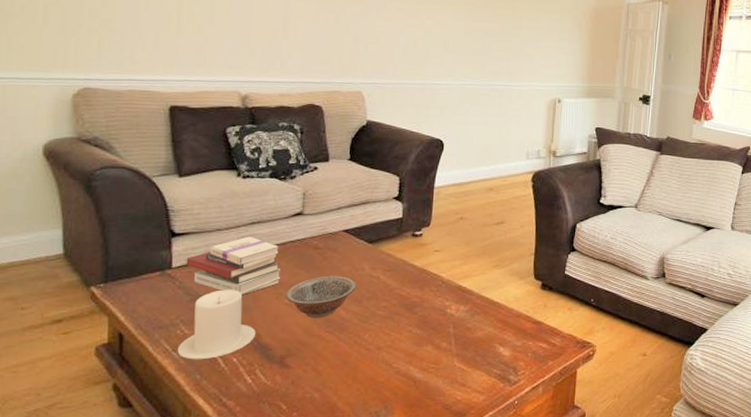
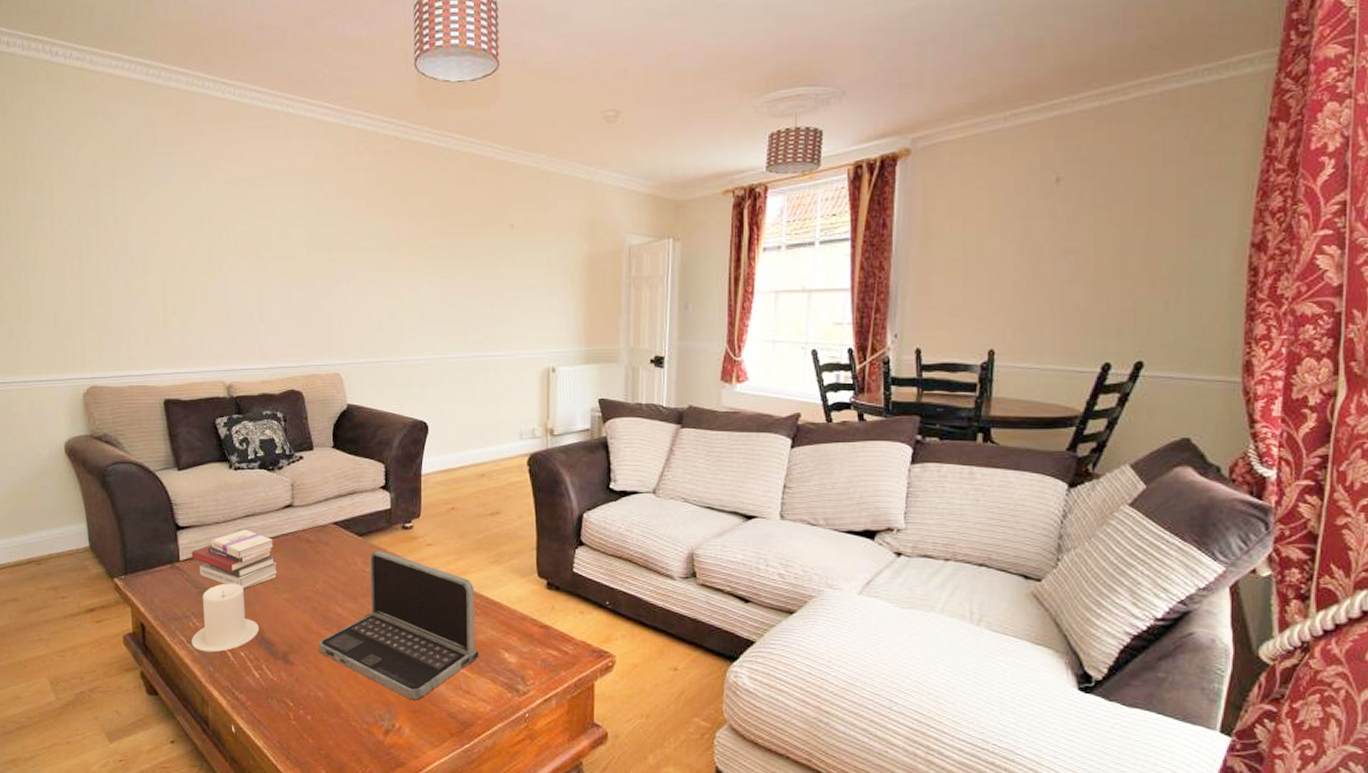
decorative bowl: present [285,276,357,317] -> none [283,570,351,614]
laptop: none [318,256,476,395] -> present [318,550,479,700]

